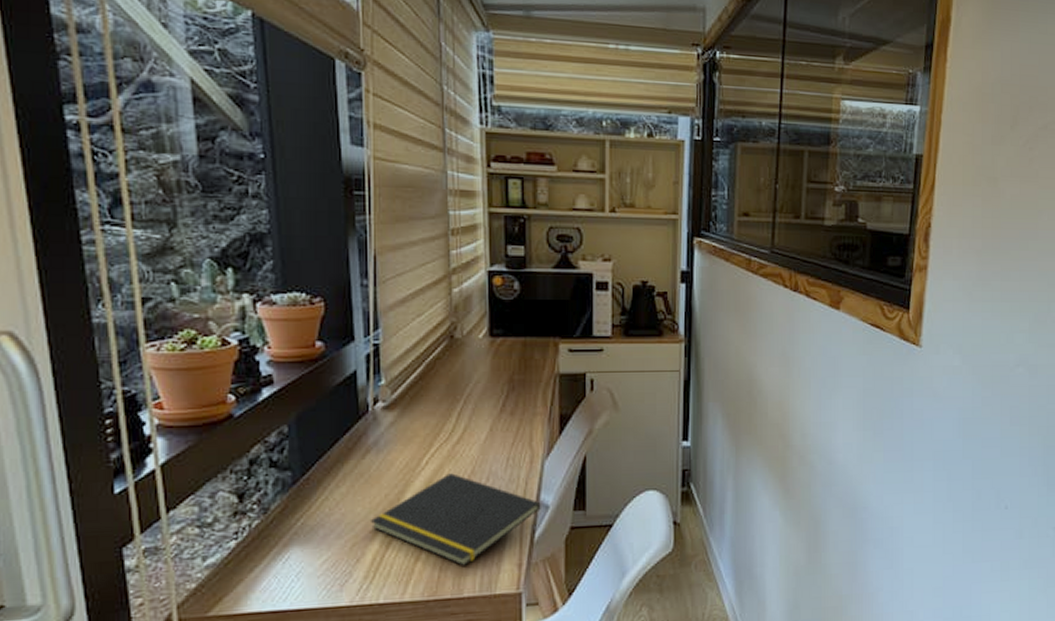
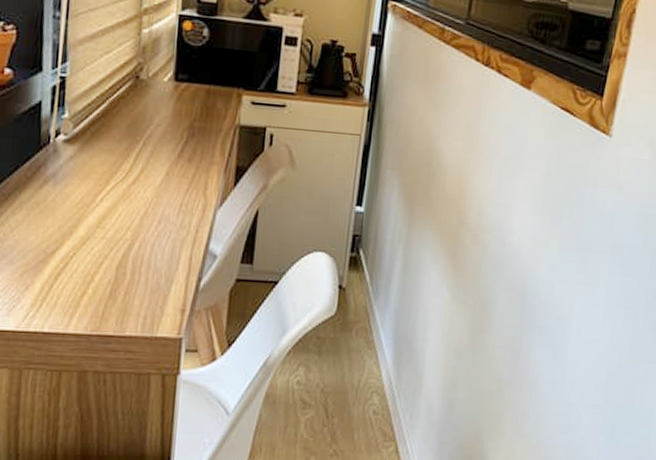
notepad: present [371,473,541,566] -> none [42,213,209,306]

